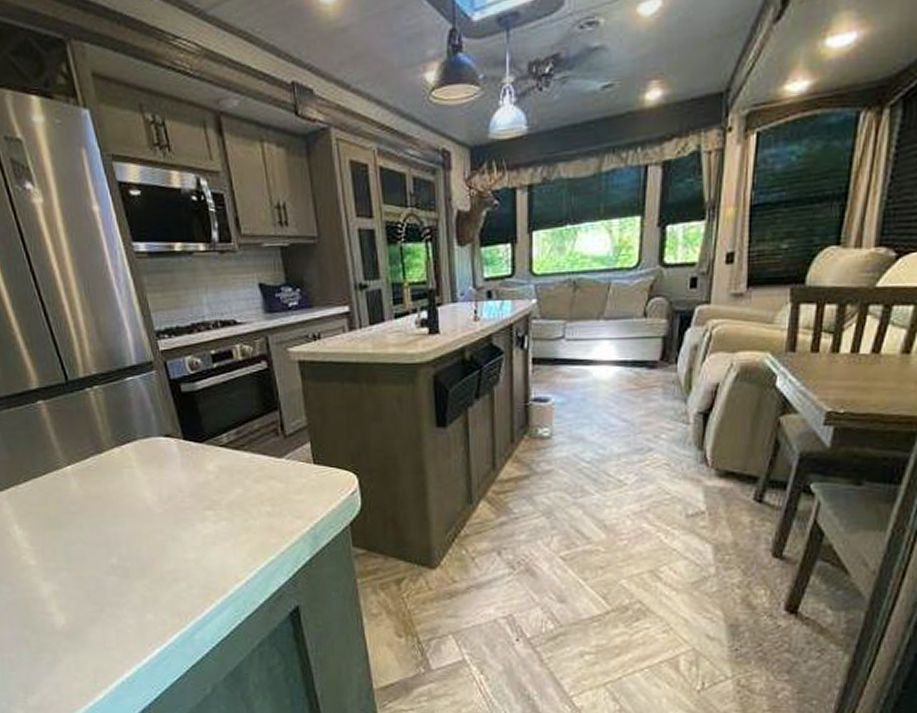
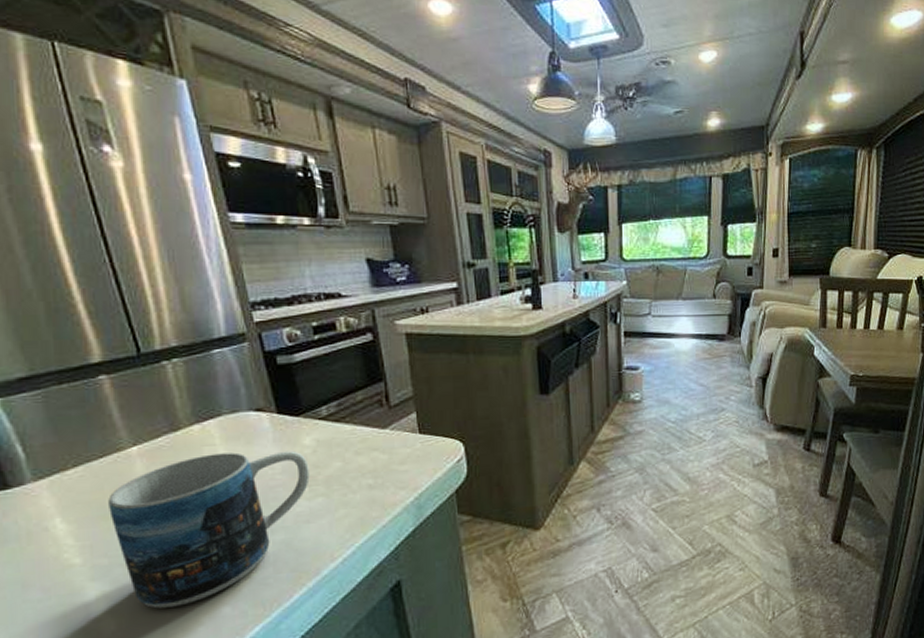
mug: none [52,475,214,610] -> present [108,451,310,609]

